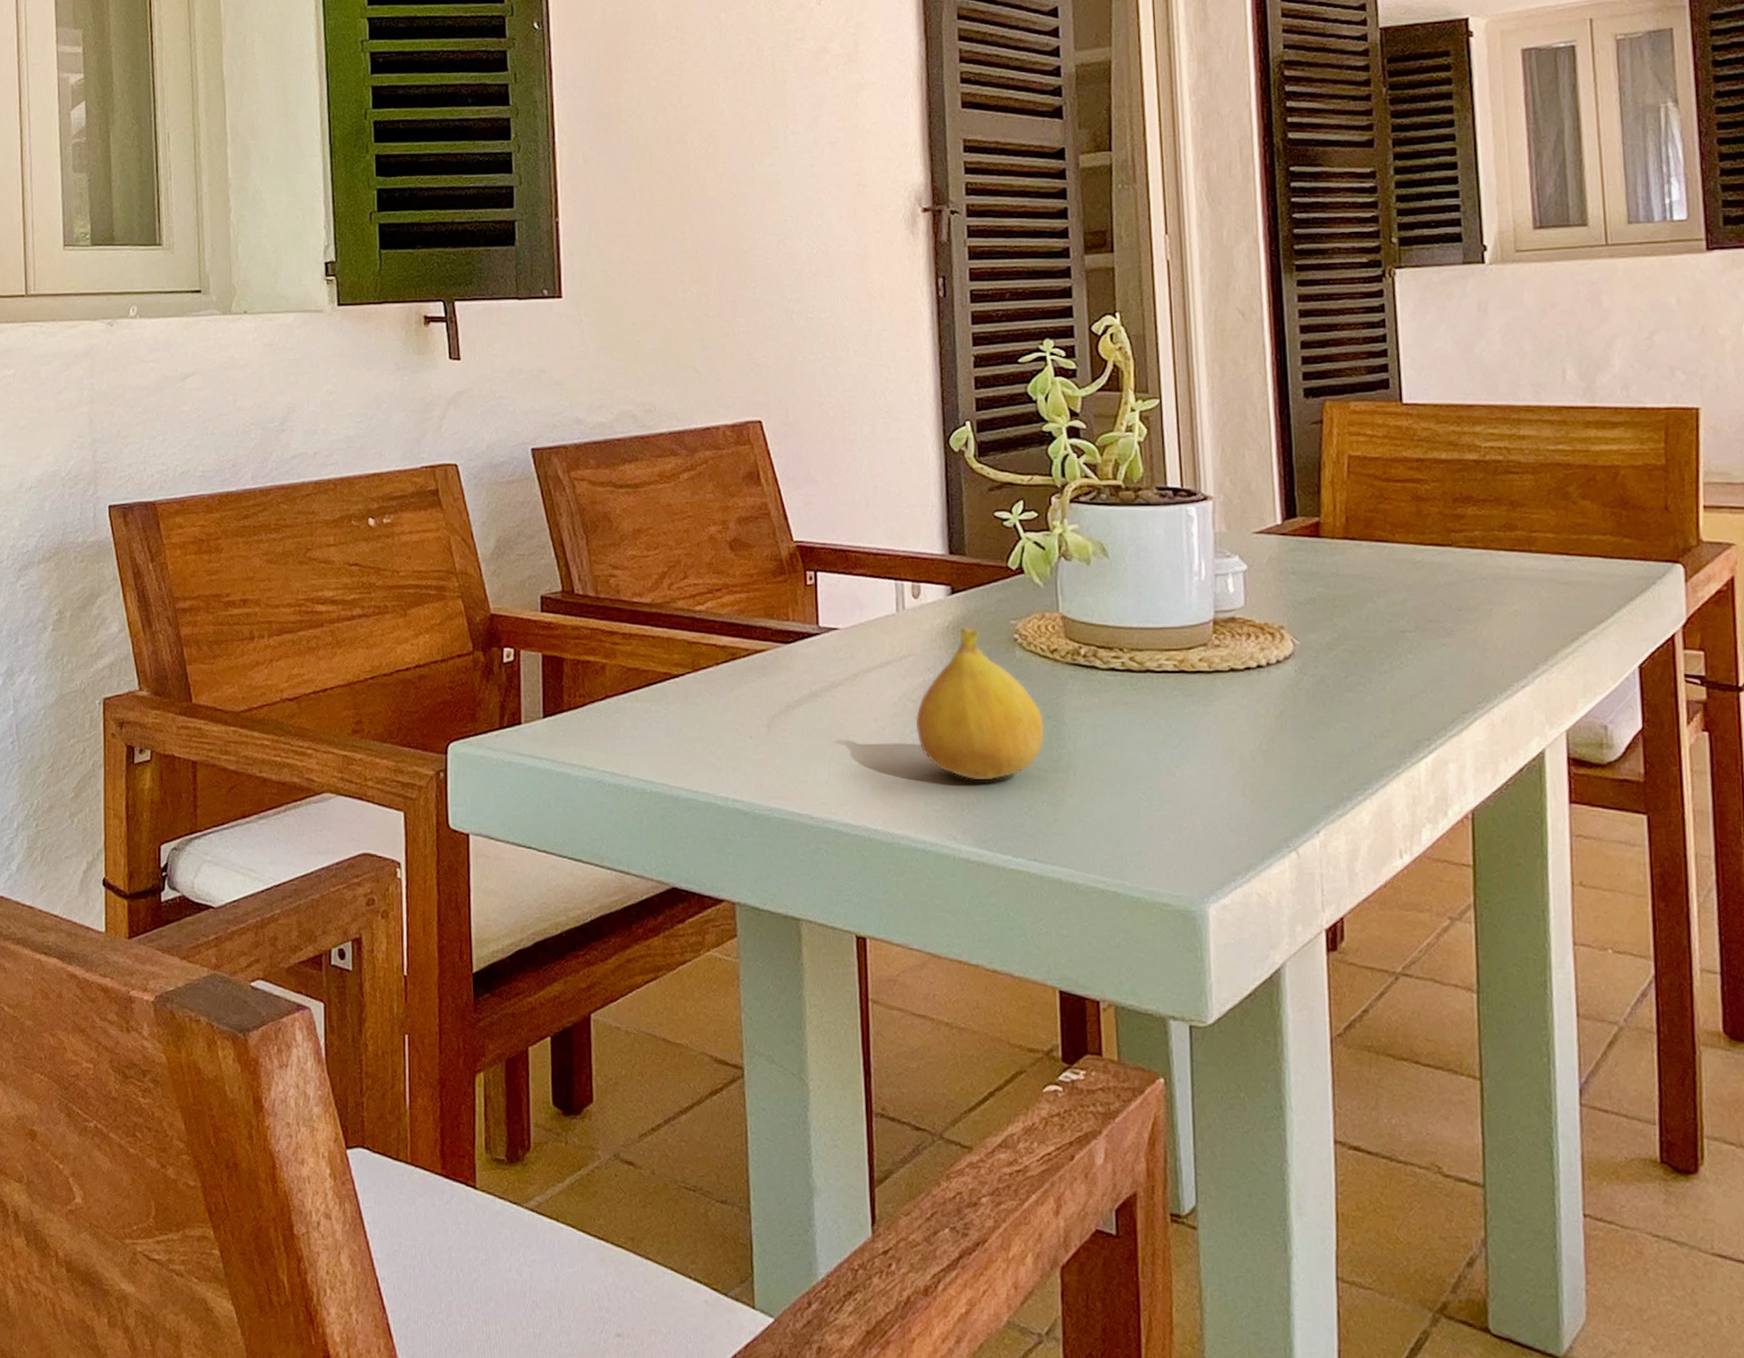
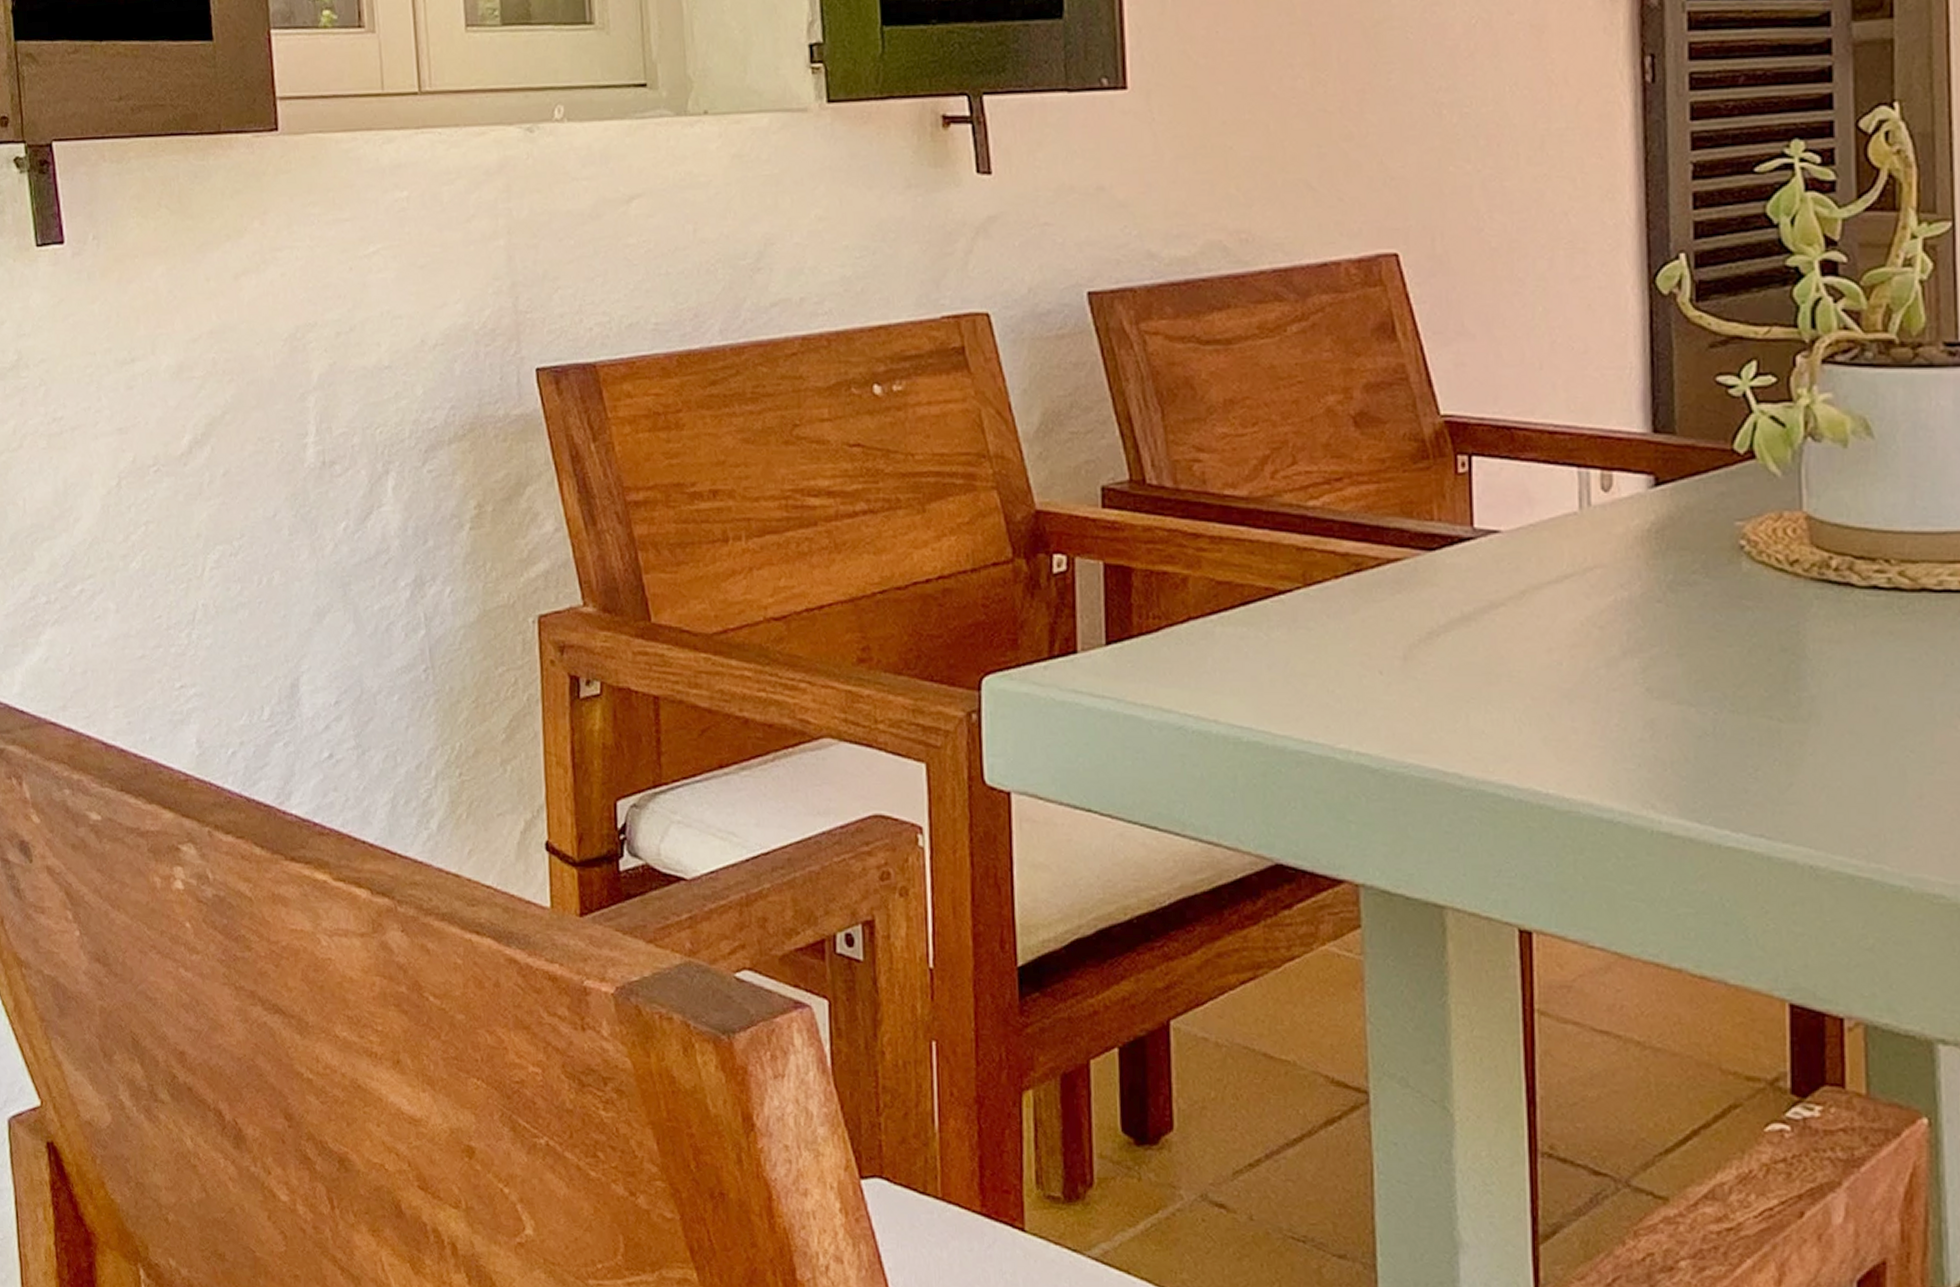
fruit: present [915,628,1045,781] -> none [1602,531,1778,732]

